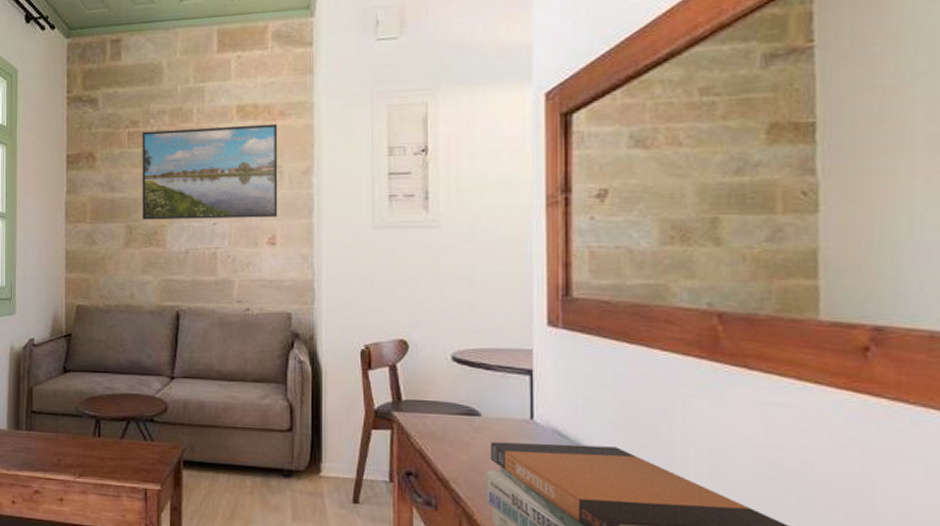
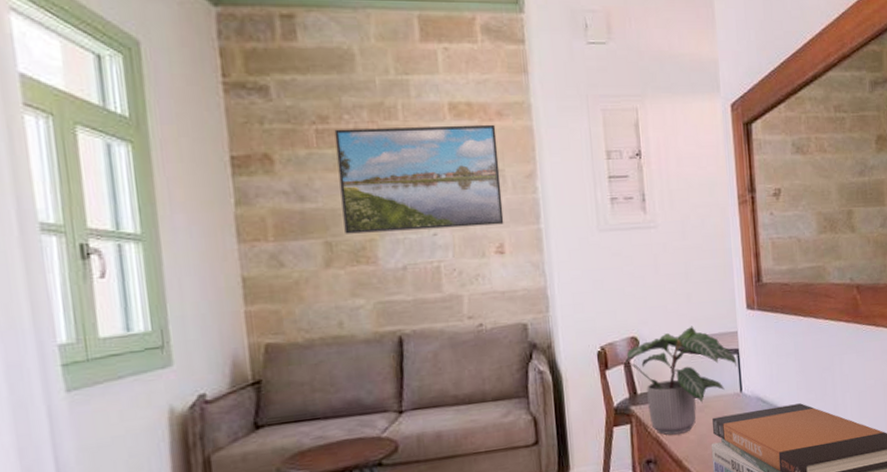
potted plant: none [390,336,529,452] -> present [624,326,738,435]

